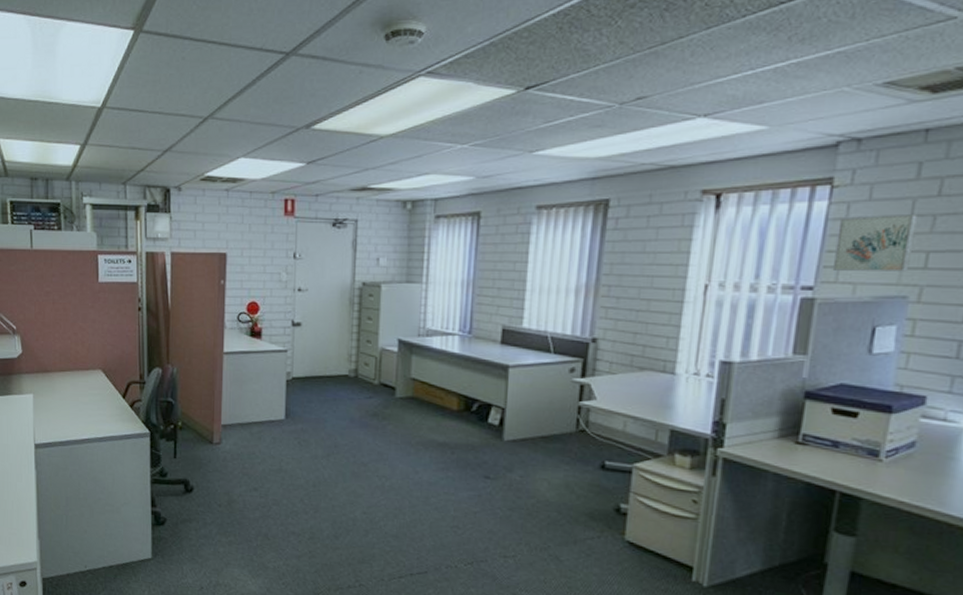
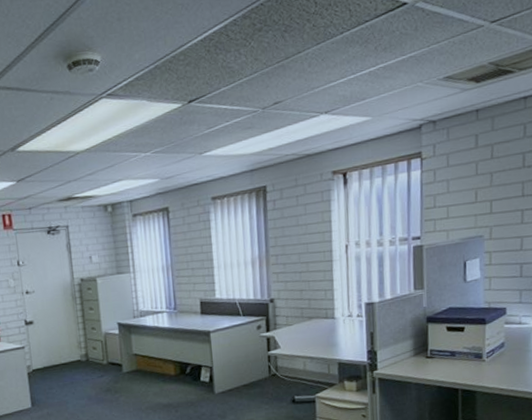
wall art: present [832,215,917,272] -> none [430,174,481,223]

